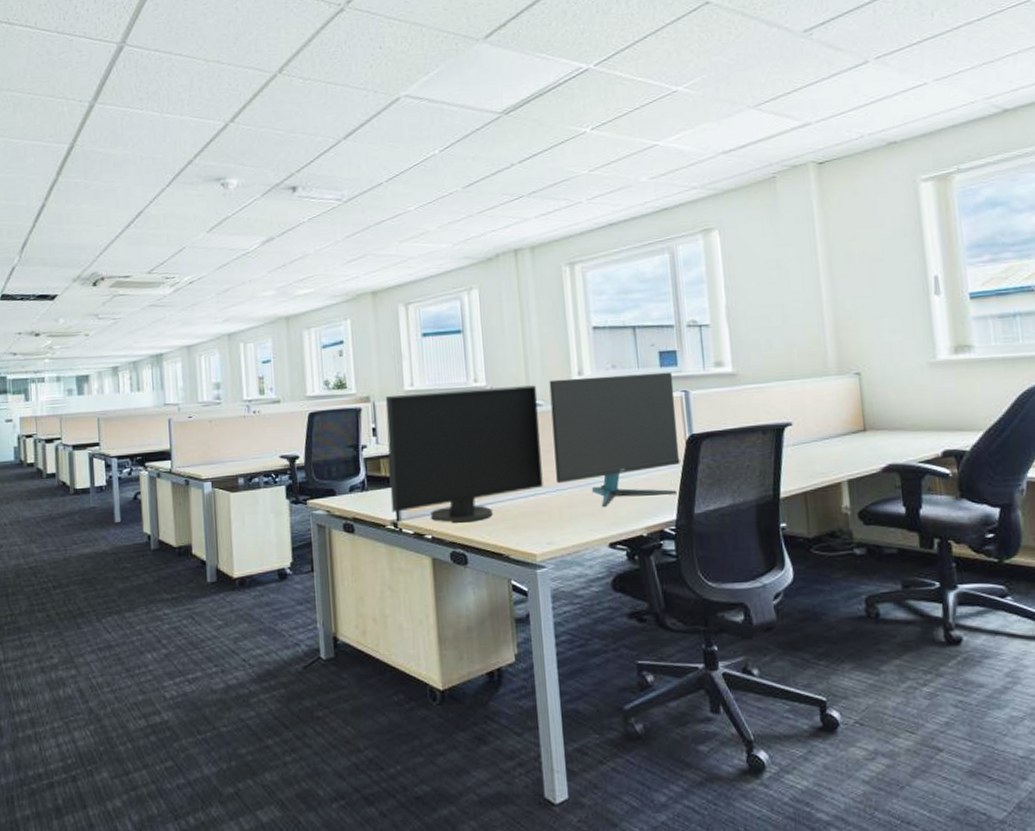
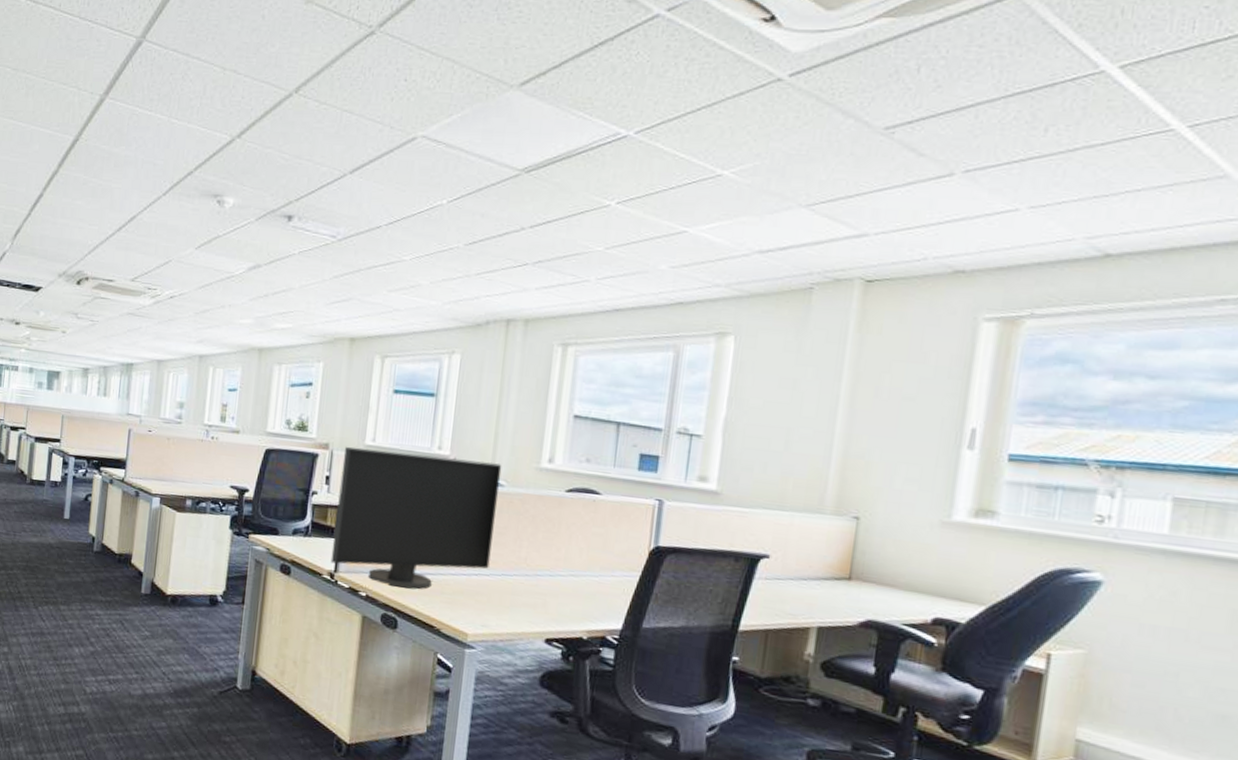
computer monitor: present [549,372,680,508] -> none [504,462,650,604]

